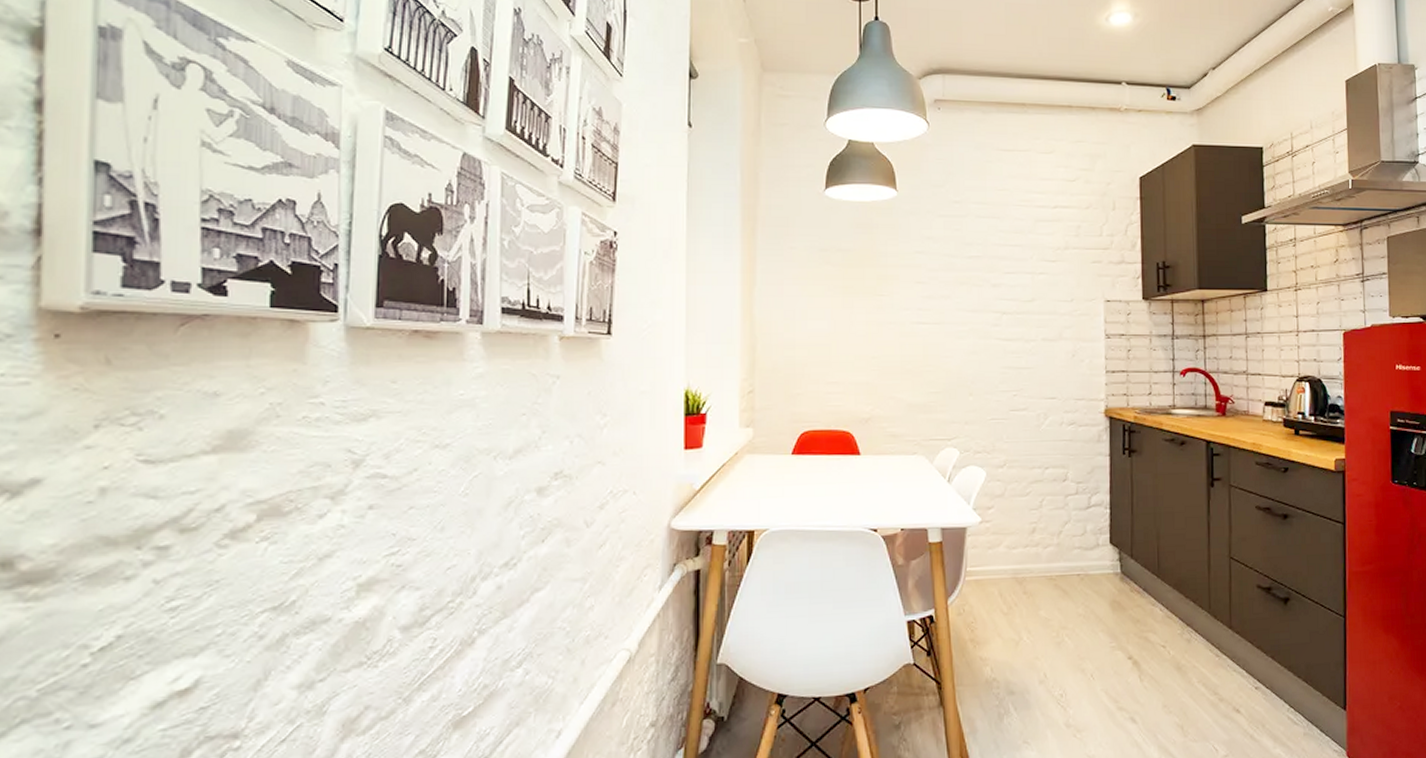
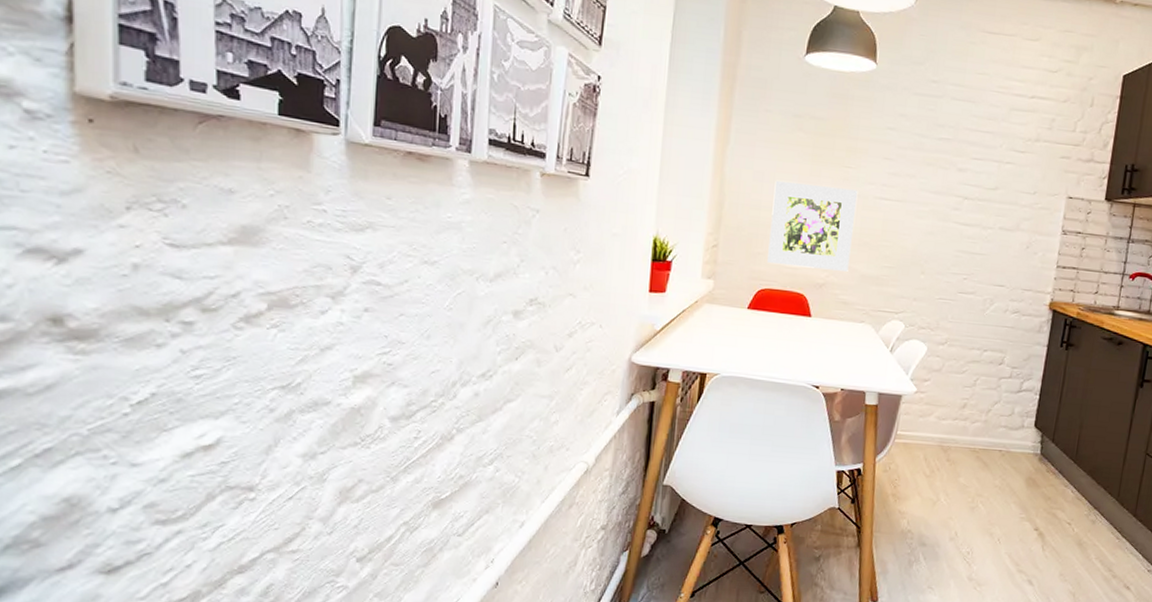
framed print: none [807,316,894,404] -> present [767,180,858,272]

